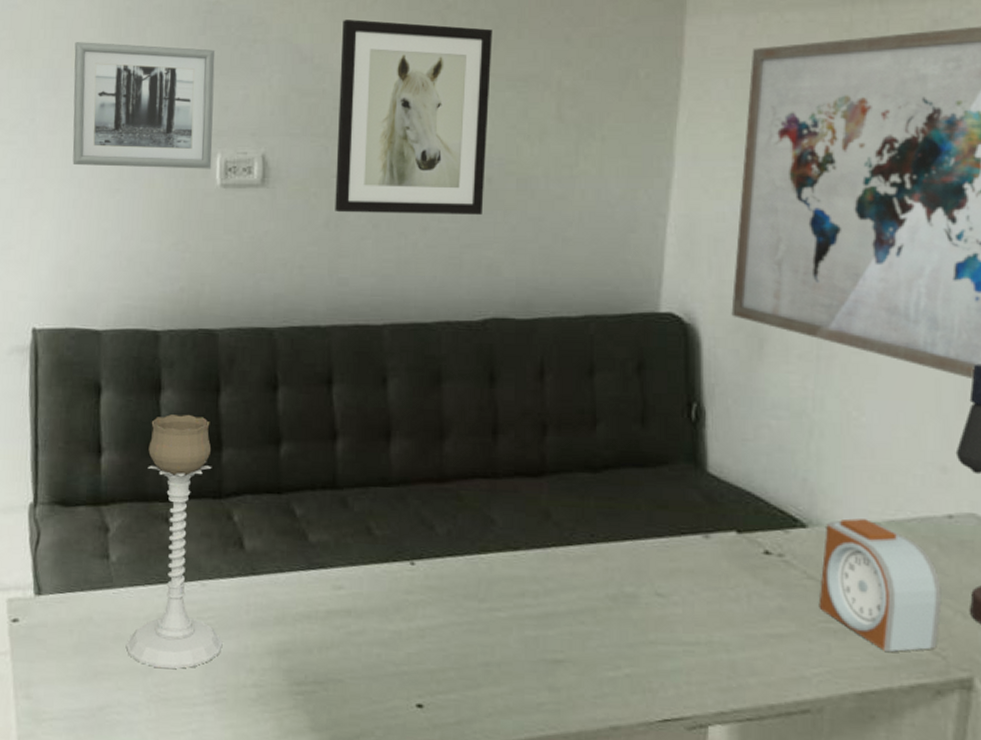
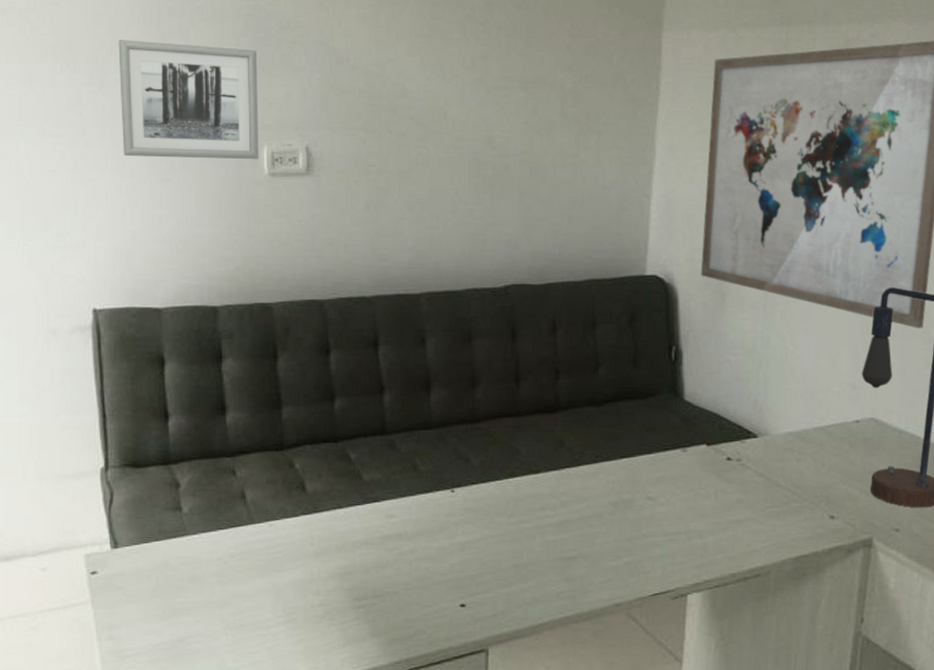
candle holder: present [125,414,223,669] -> none [201,378,291,599]
wall art: present [335,19,493,215] -> none [373,26,506,198]
alarm clock: present [818,518,942,652] -> none [766,428,852,525]

